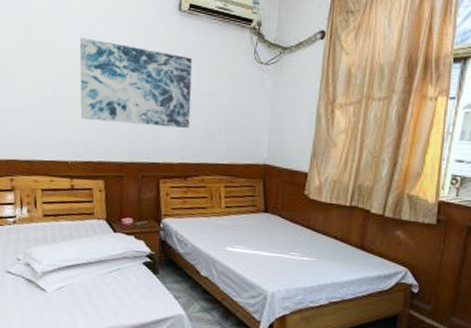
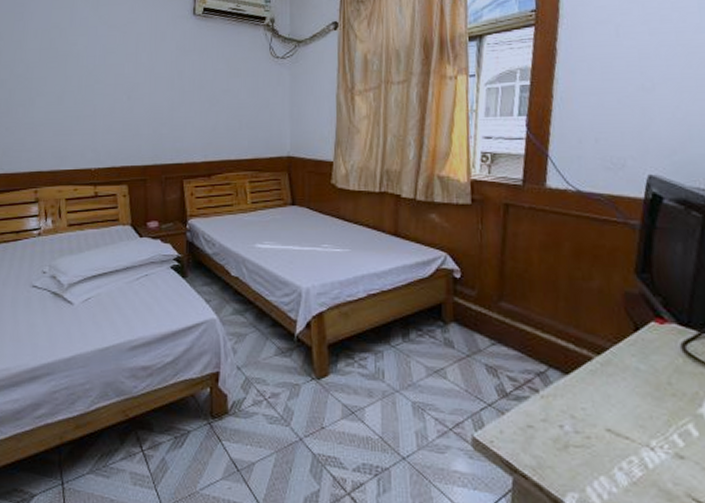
wall art: present [79,37,193,129] -> none [98,47,211,128]

